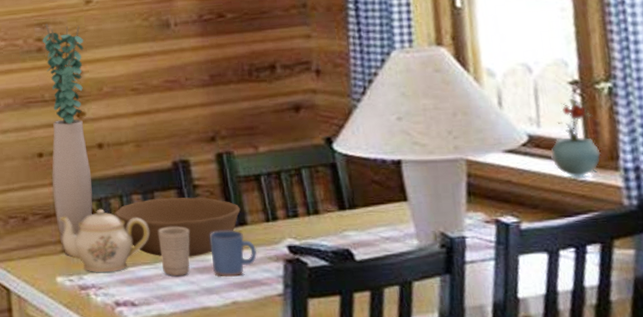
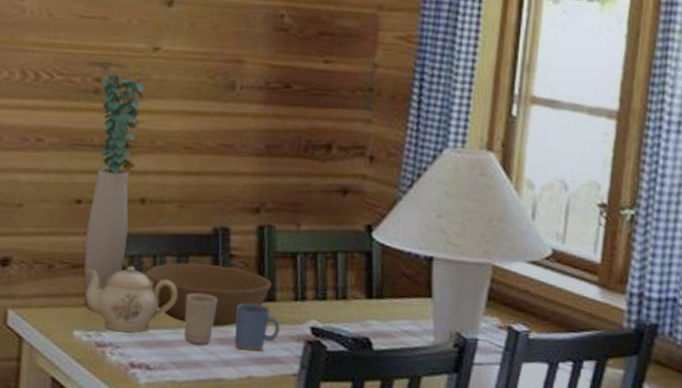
potted flower: present [551,98,601,177] -> none [569,219,613,296]

